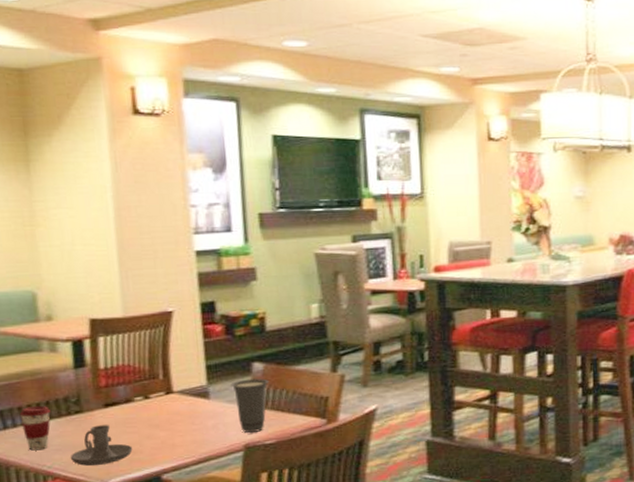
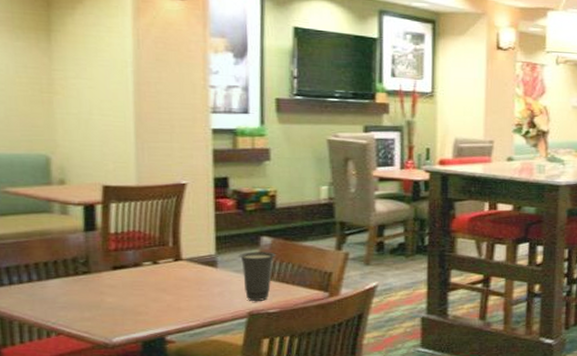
coffee cup: present [19,405,51,451] -> none [26,264,58,307]
candle holder: present [70,425,133,466] -> none [75,286,139,324]

